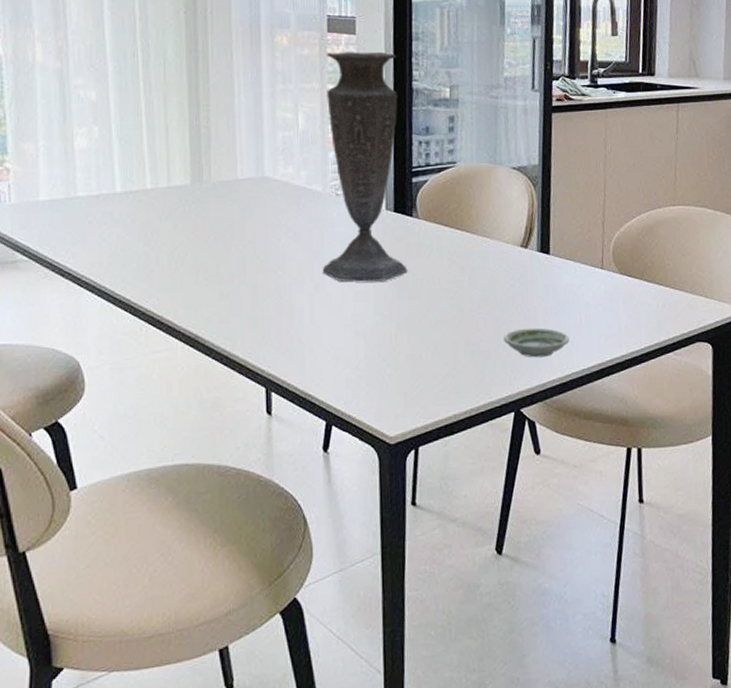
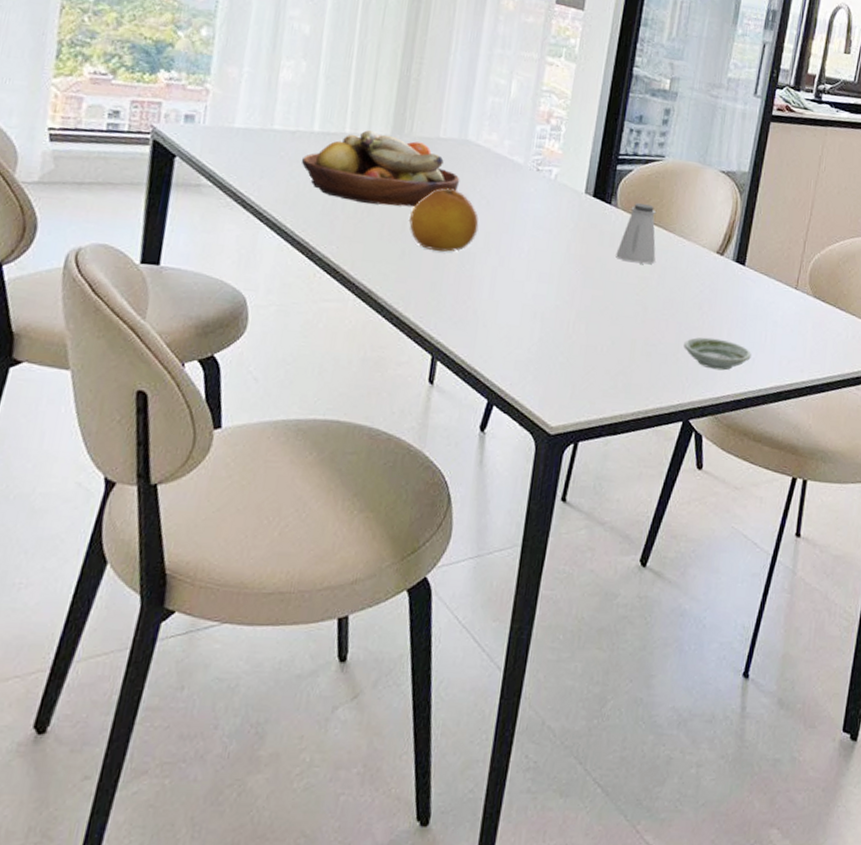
fruit bowl: none [109,183,265,253] -> present [301,130,460,207]
fruit: none [223,226,290,288] -> present [409,188,479,252]
vase: present [322,52,408,282] -> none [509,24,621,266]
saltshaker: none [425,210,463,269] -> present [616,203,657,265]

